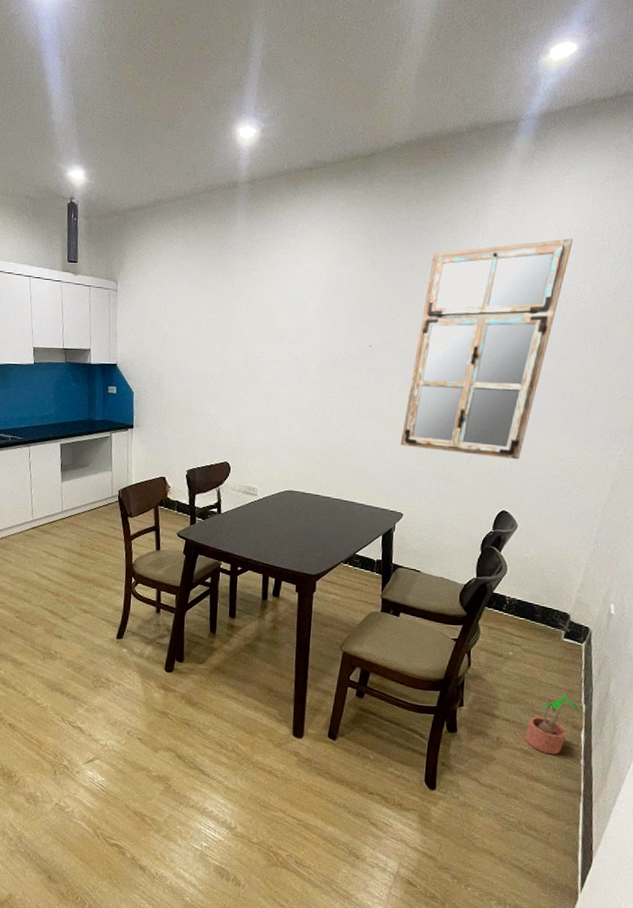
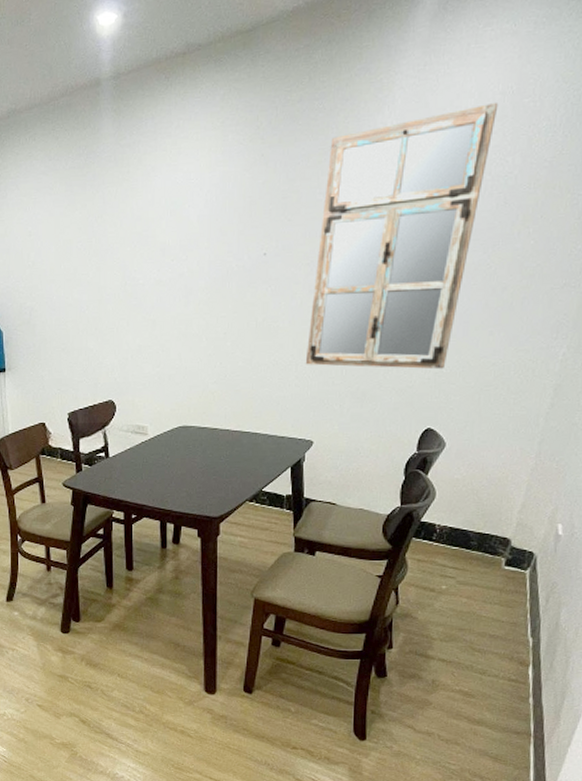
potted plant: present [524,693,583,755] -> none [464,627,530,695]

